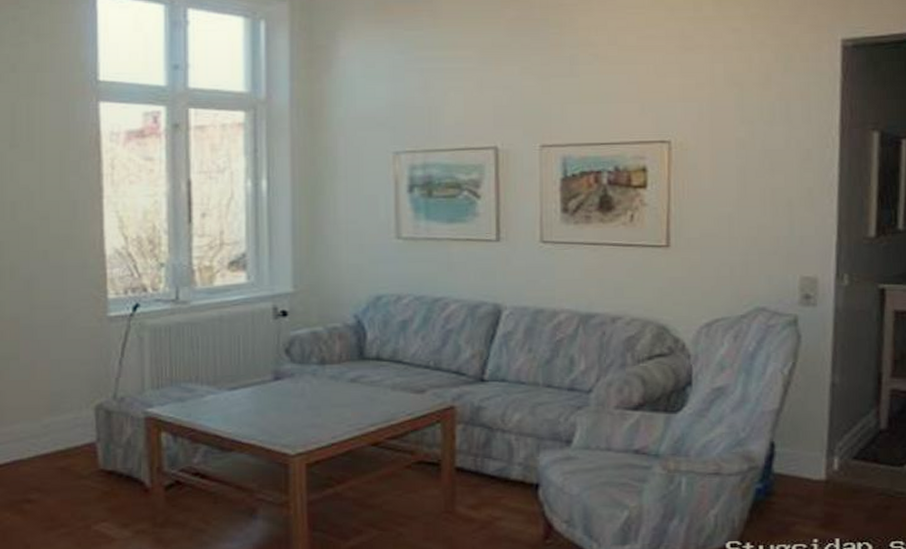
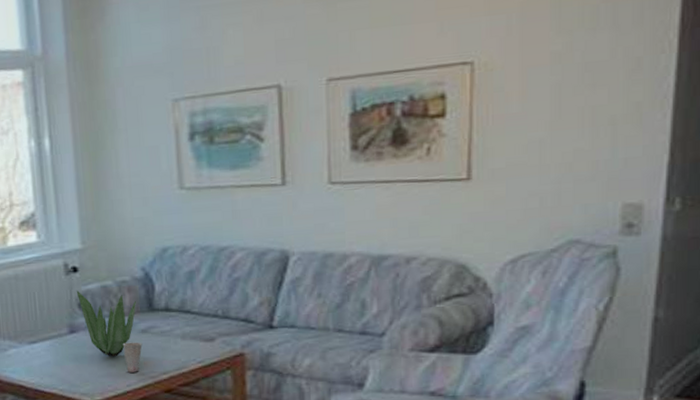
plant: none [284,335,346,406] -> present [76,290,136,356]
cup: none [330,391,351,424] -> present [122,342,142,373]

